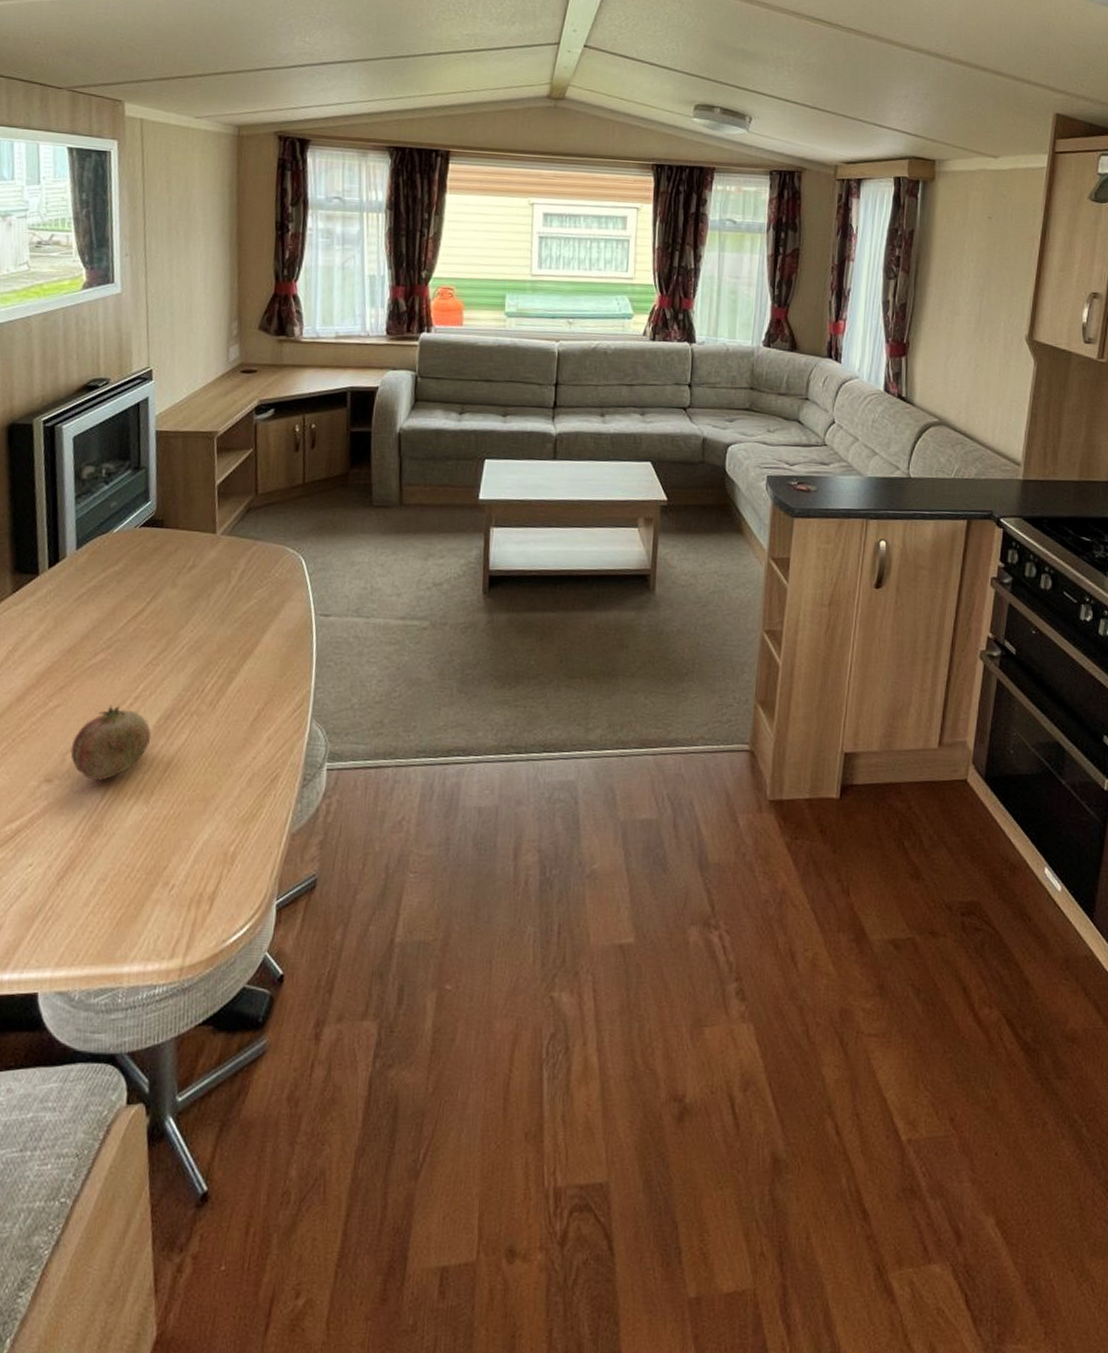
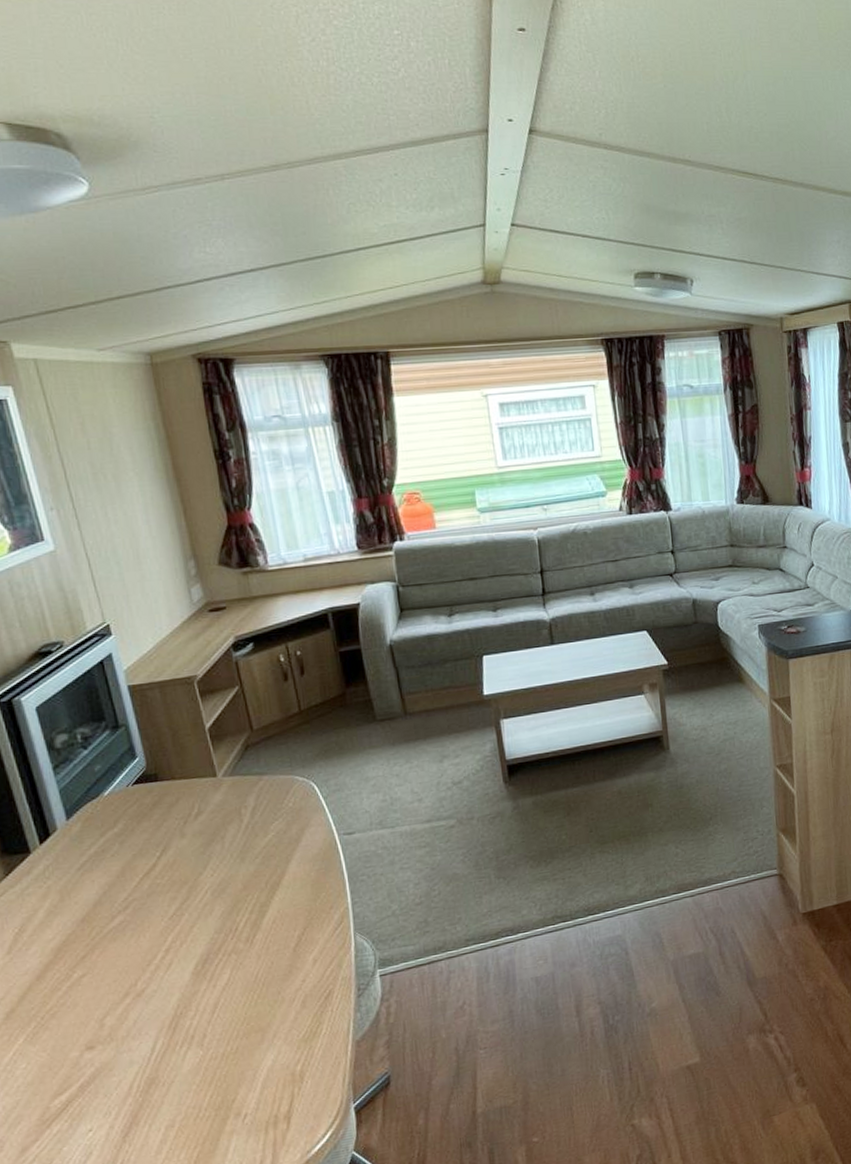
fruit: present [70,704,152,781] -> none [107,962,192,1038]

